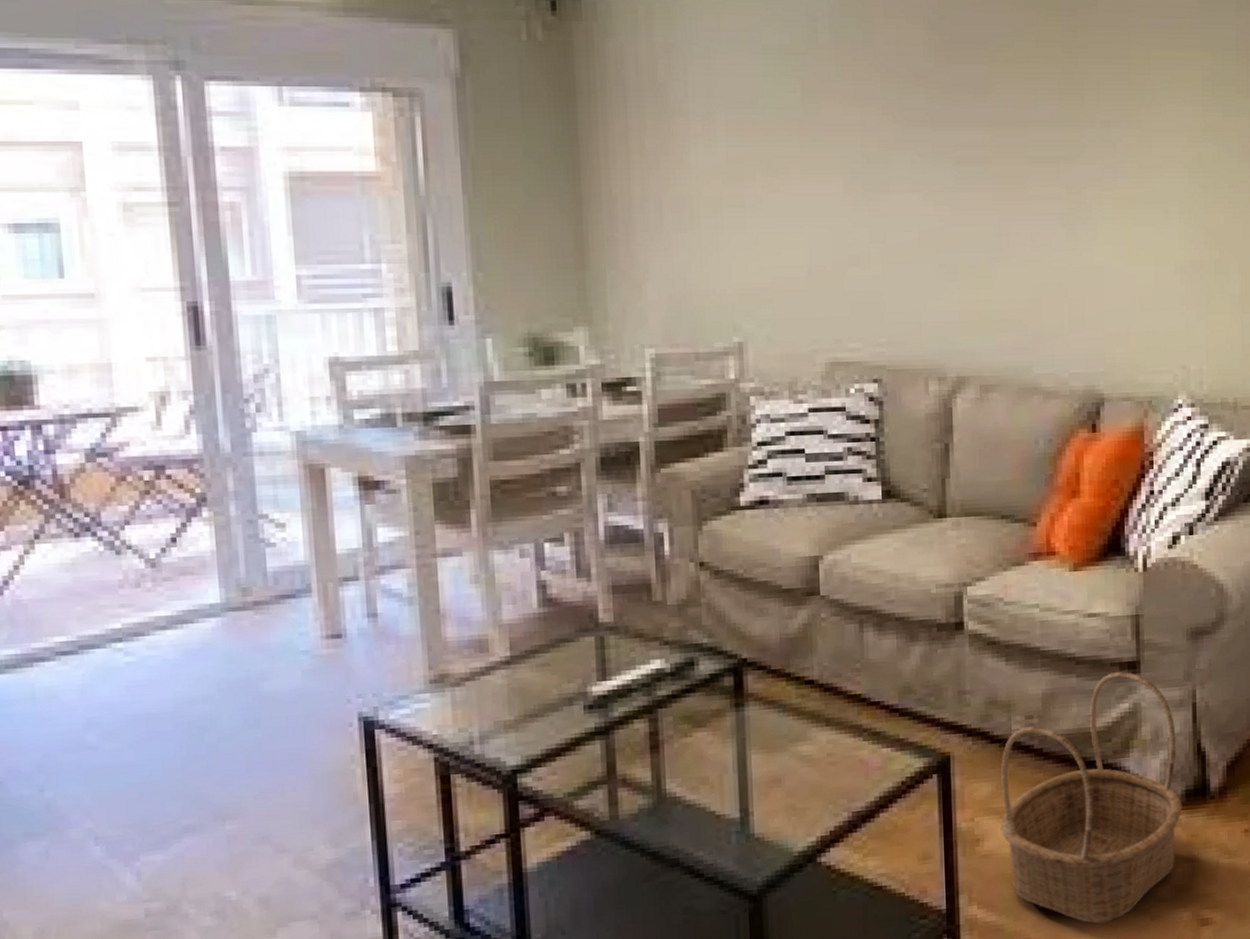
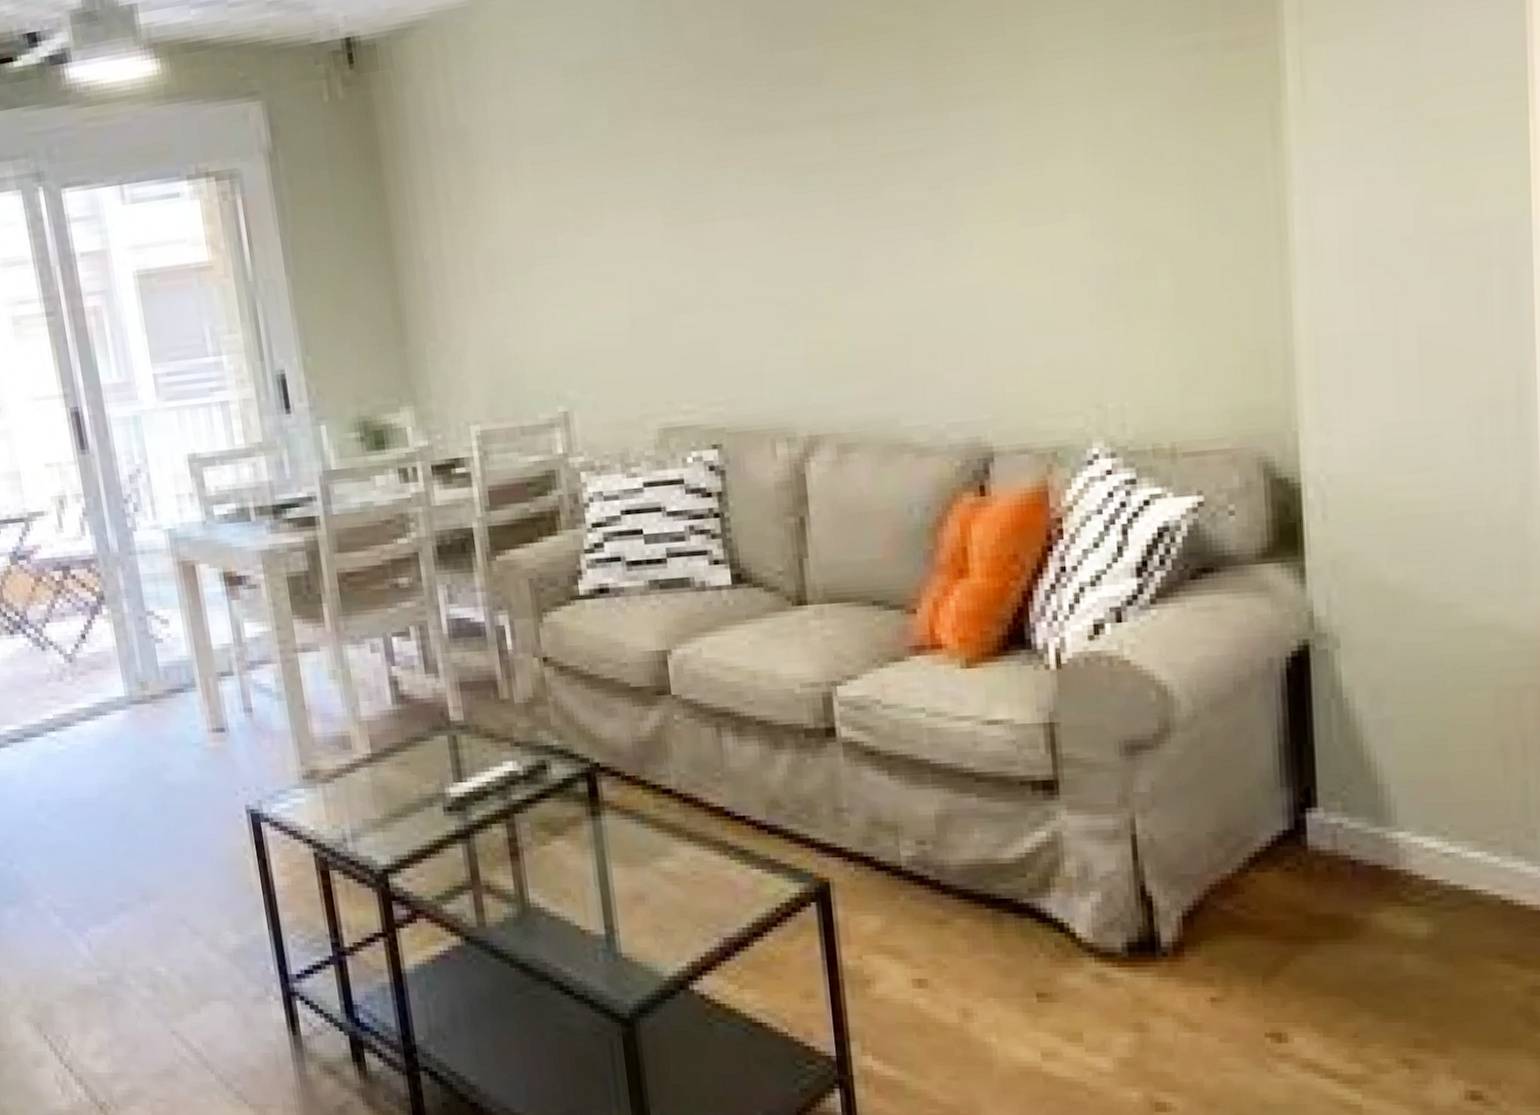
basket: present [1000,671,1182,924] -> none [890,792,1124,1093]

